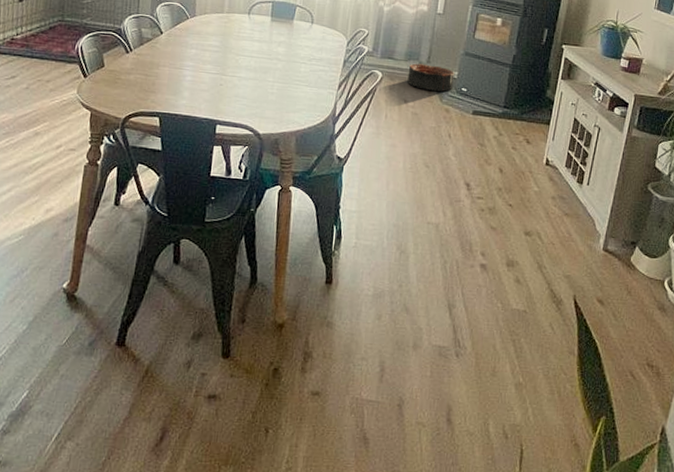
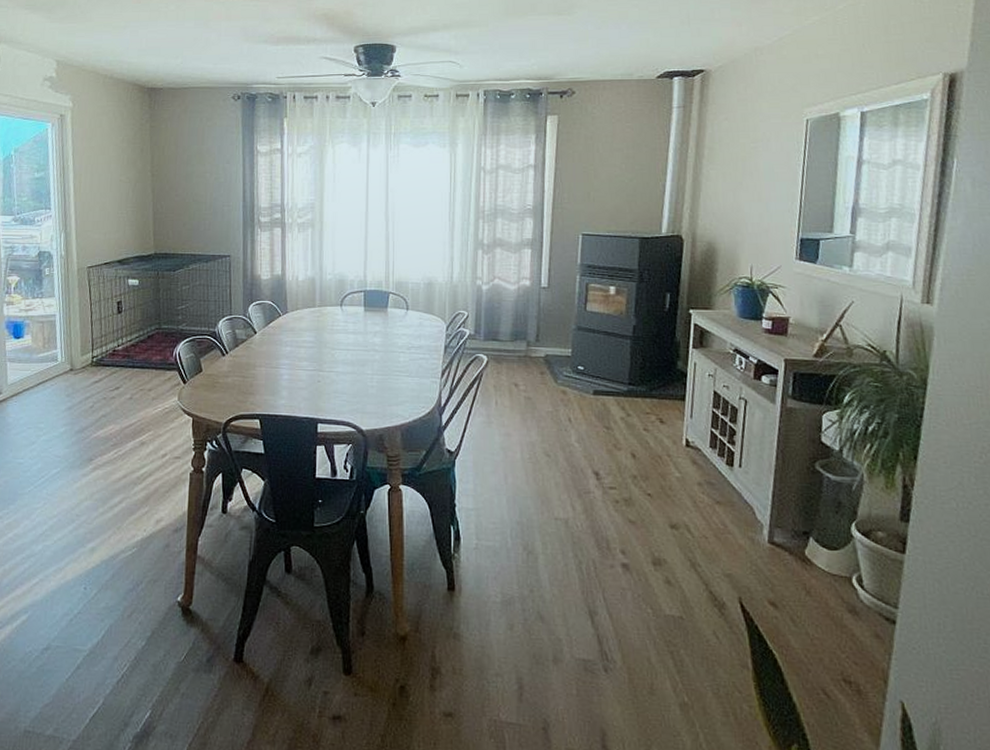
basket: present [407,63,454,92] -> none [516,343,568,372]

